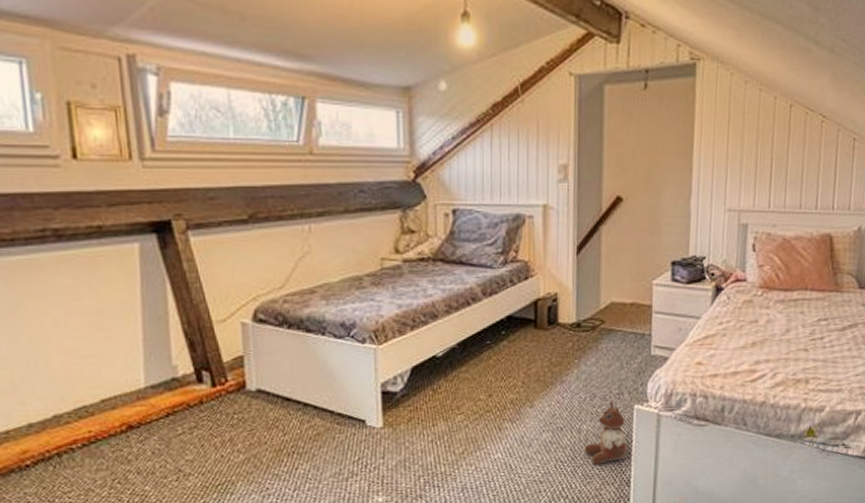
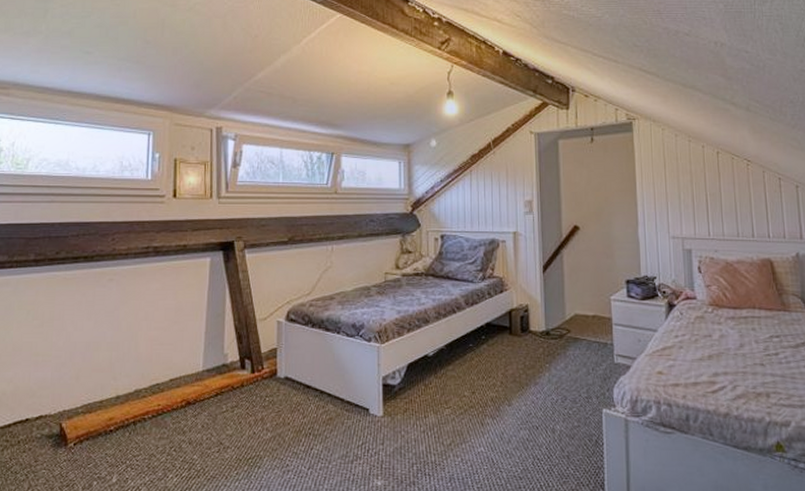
stuffed bear: present [585,400,627,465] -> none [559,403,599,465]

